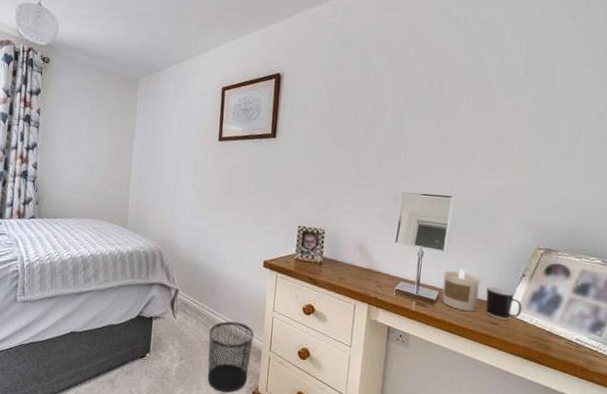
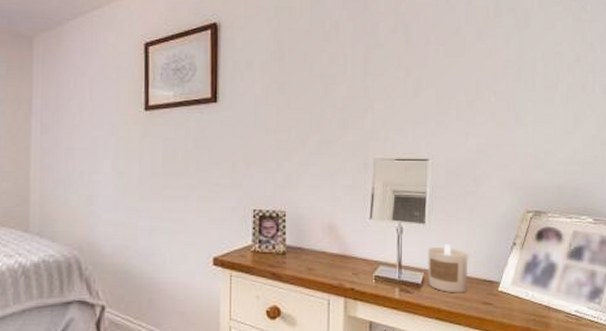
mug: present [486,287,522,320] -> none [476,262,516,298]

